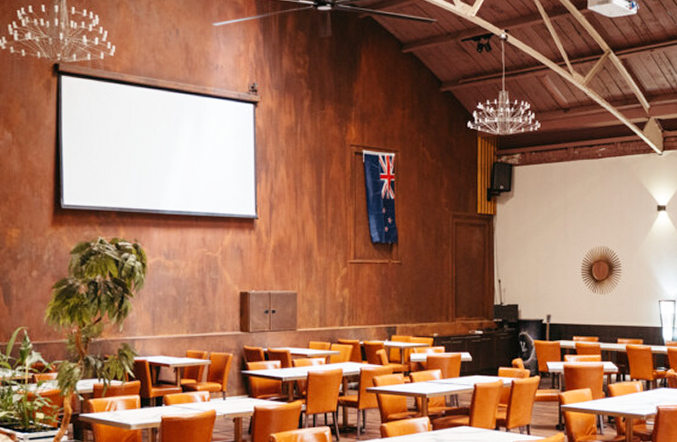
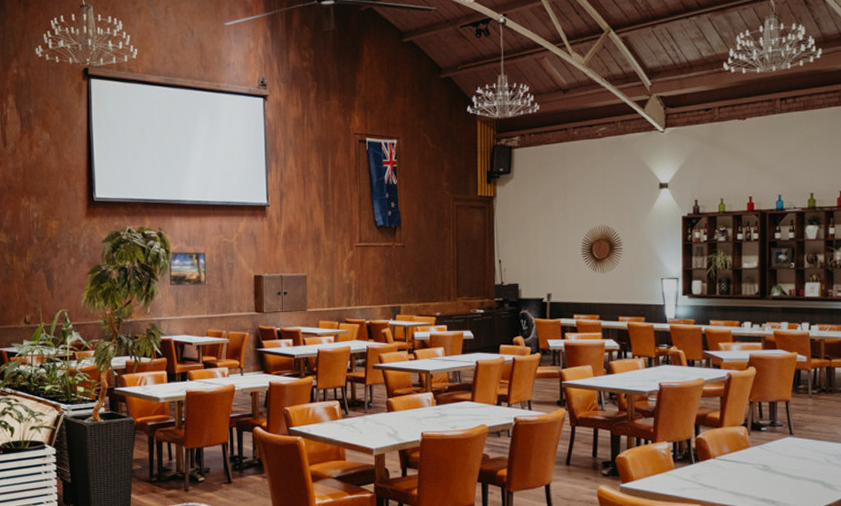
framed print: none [146,265,186,302] -> present [169,251,206,285]

